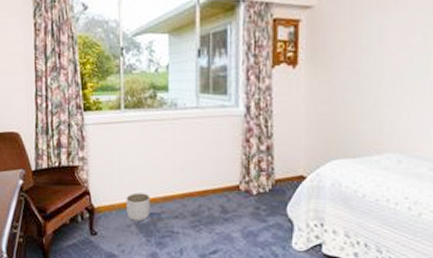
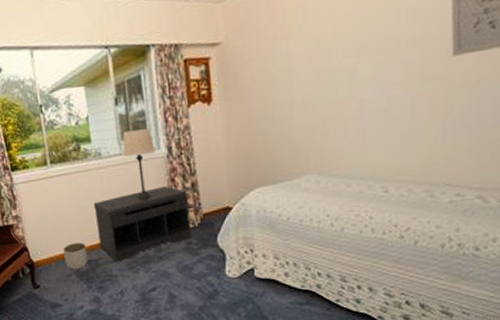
bench: none [163,146,261,219] -> present [93,186,191,262]
lamp: none [200,85,233,156] -> present [122,129,155,199]

